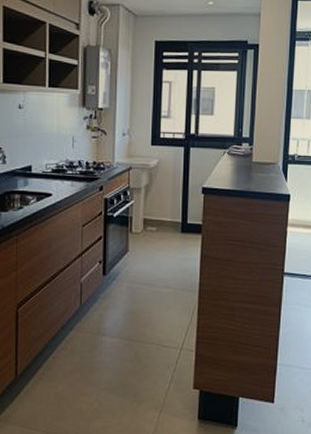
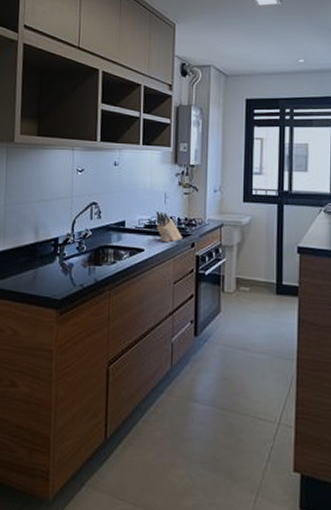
knife block: none [64,156,91,186] -> present [156,211,182,242]

